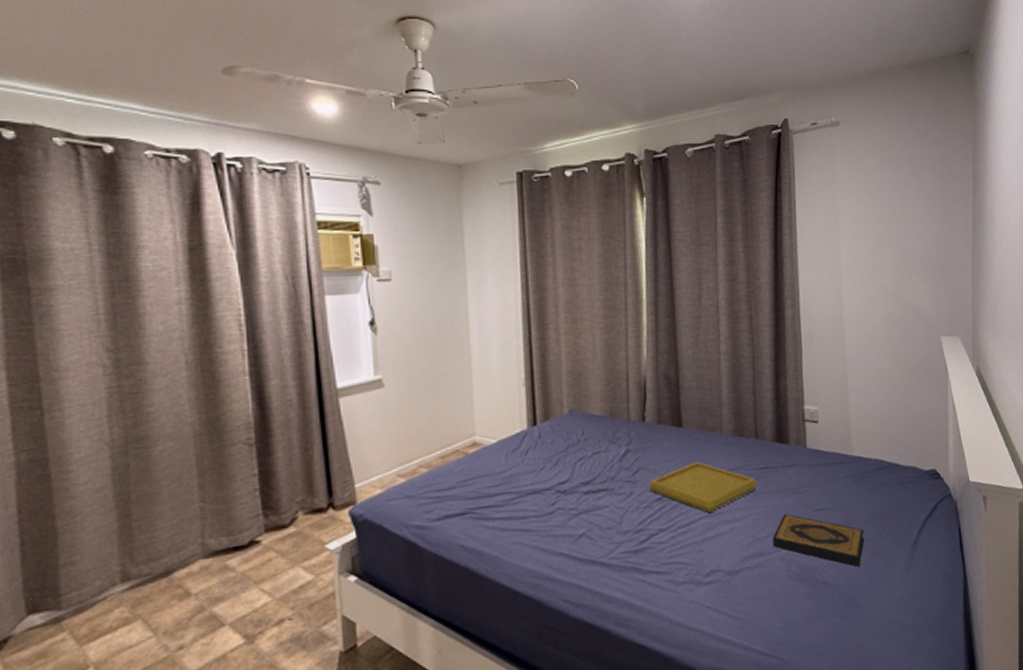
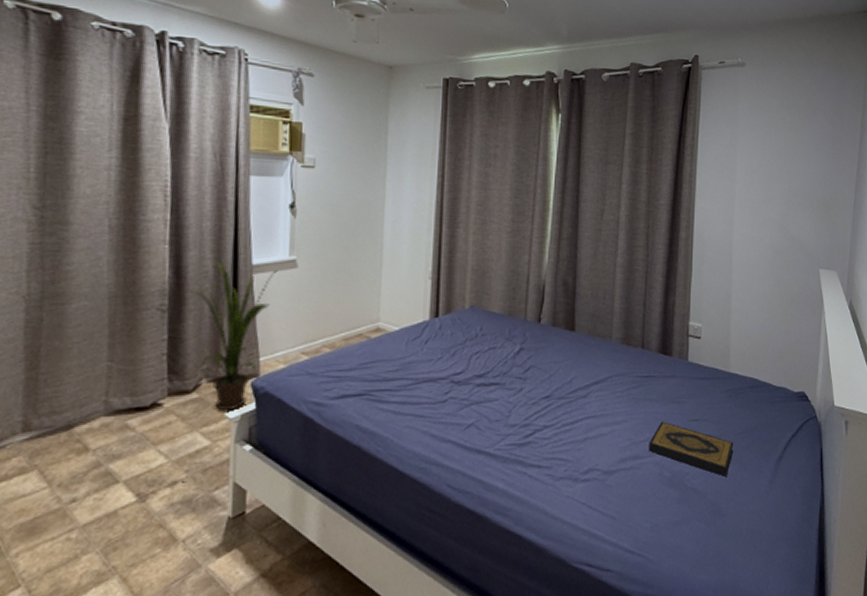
house plant: none [276,388,364,543] -> present [190,261,278,411]
serving tray: present [648,462,759,512] -> none [537,365,641,414]

